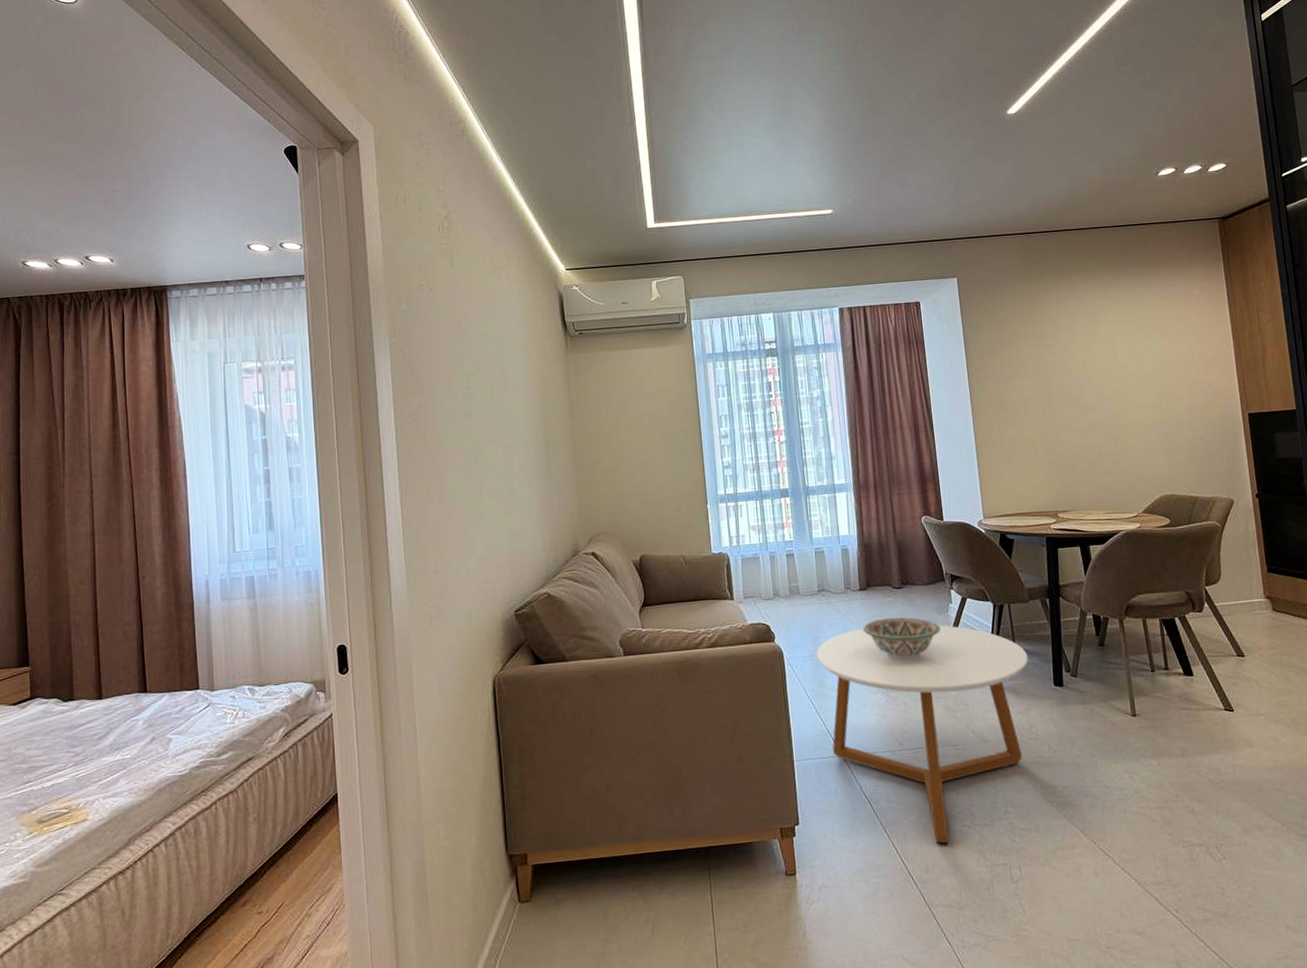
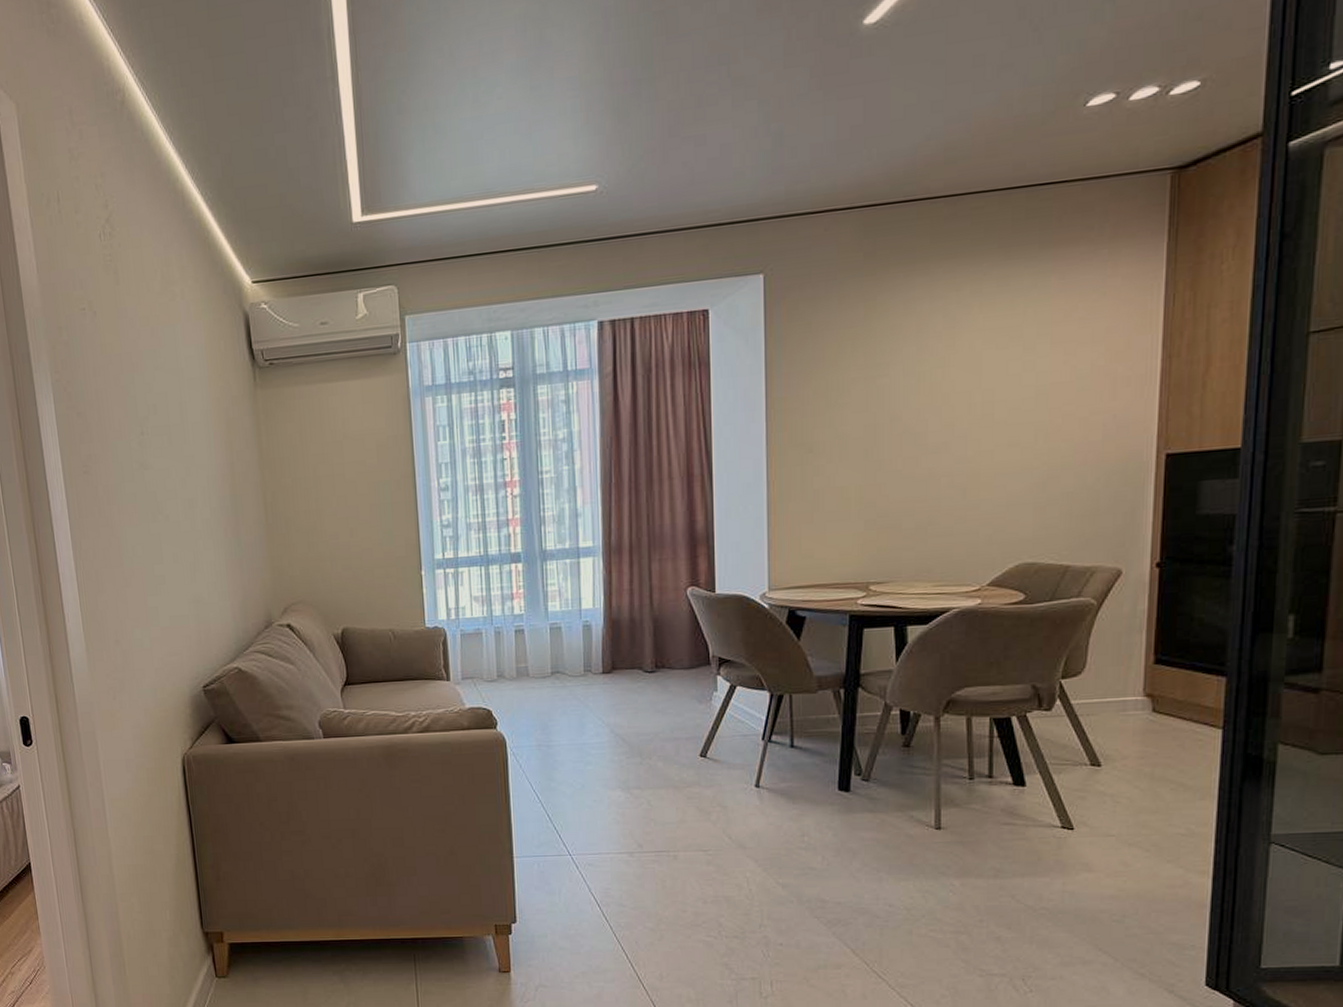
coffee table: present [816,625,1028,844] -> none [545,716,808,953]
decorative bowl: present [863,617,940,661] -> none [604,705,700,756]

